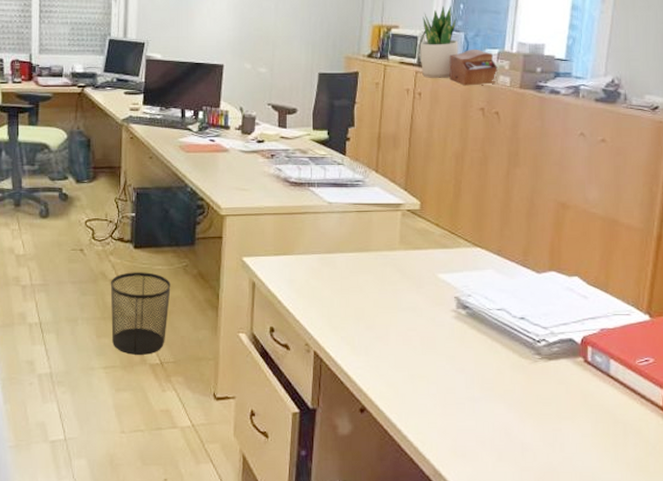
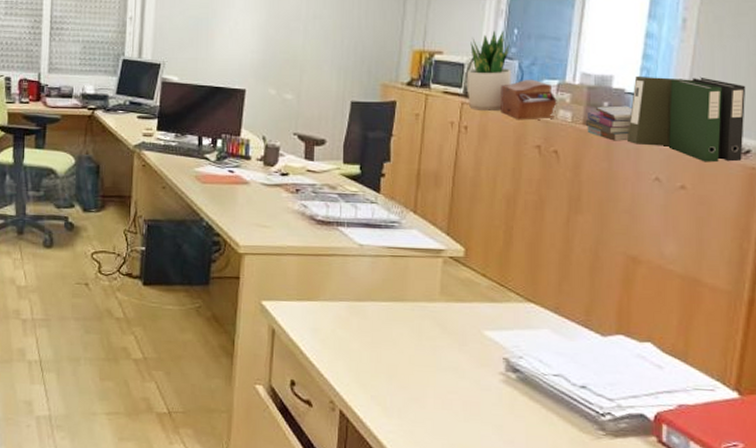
waste bin: present [110,272,171,355] -> none [116,311,182,402]
books: none [522,70,562,102] -> present [585,105,633,141]
binder: none [556,43,612,105] -> present [626,75,694,147]
binder: none [591,44,655,118] -> present [668,78,746,163]

